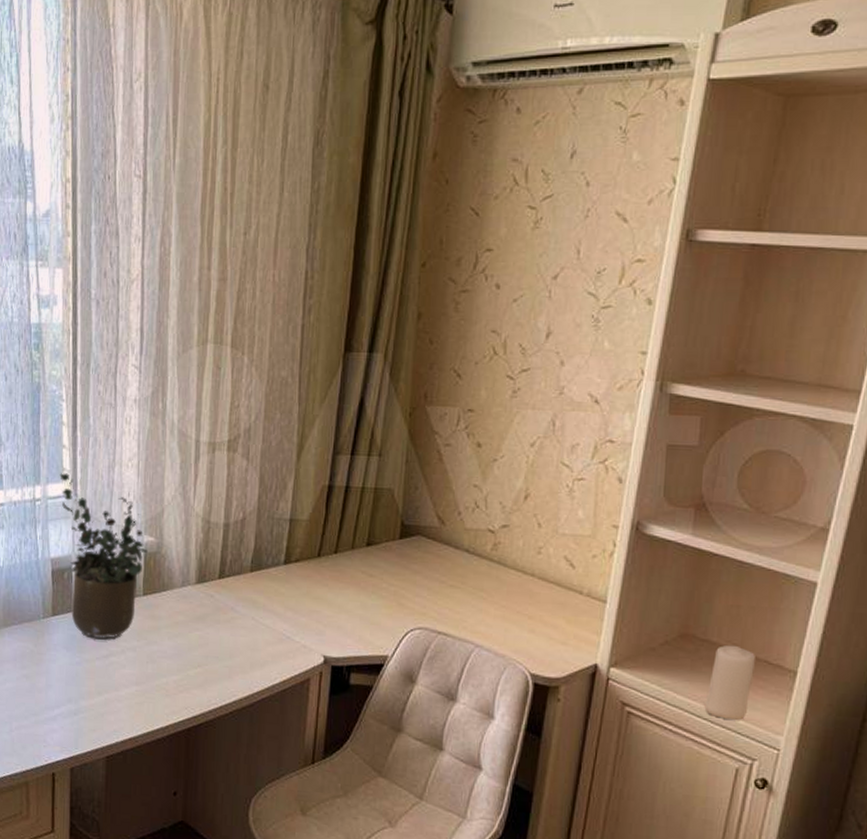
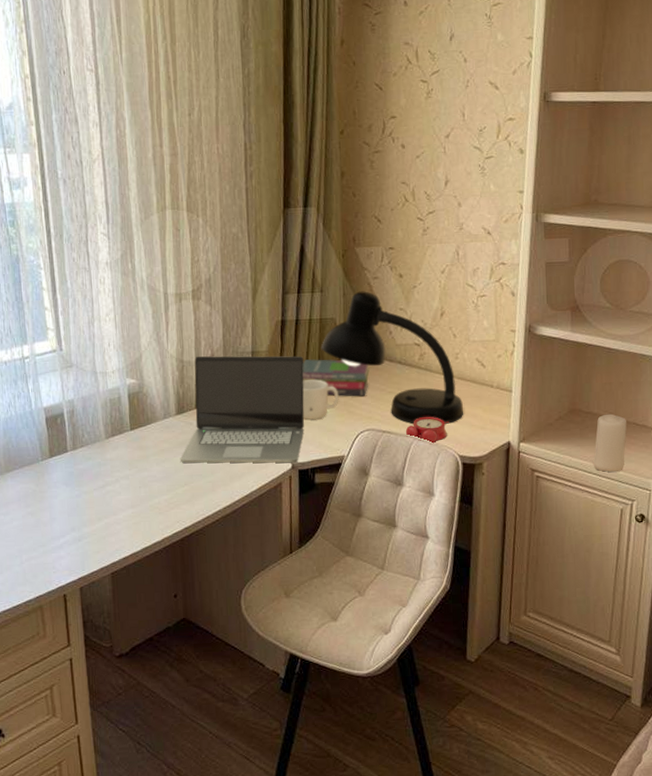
potted plant: present [59,473,148,640] -> none [44,332,131,474]
laptop: none [195,517,351,657] -> present [179,355,305,463]
mug: none [344,559,389,608] -> present [302,379,339,420]
books: none [347,535,429,587] -> present [302,359,370,397]
desk lamp: none [372,459,542,633] -> present [321,291,463,424]
alarm clock: none [465,620,521,656] -> present [405,416,449,445]

